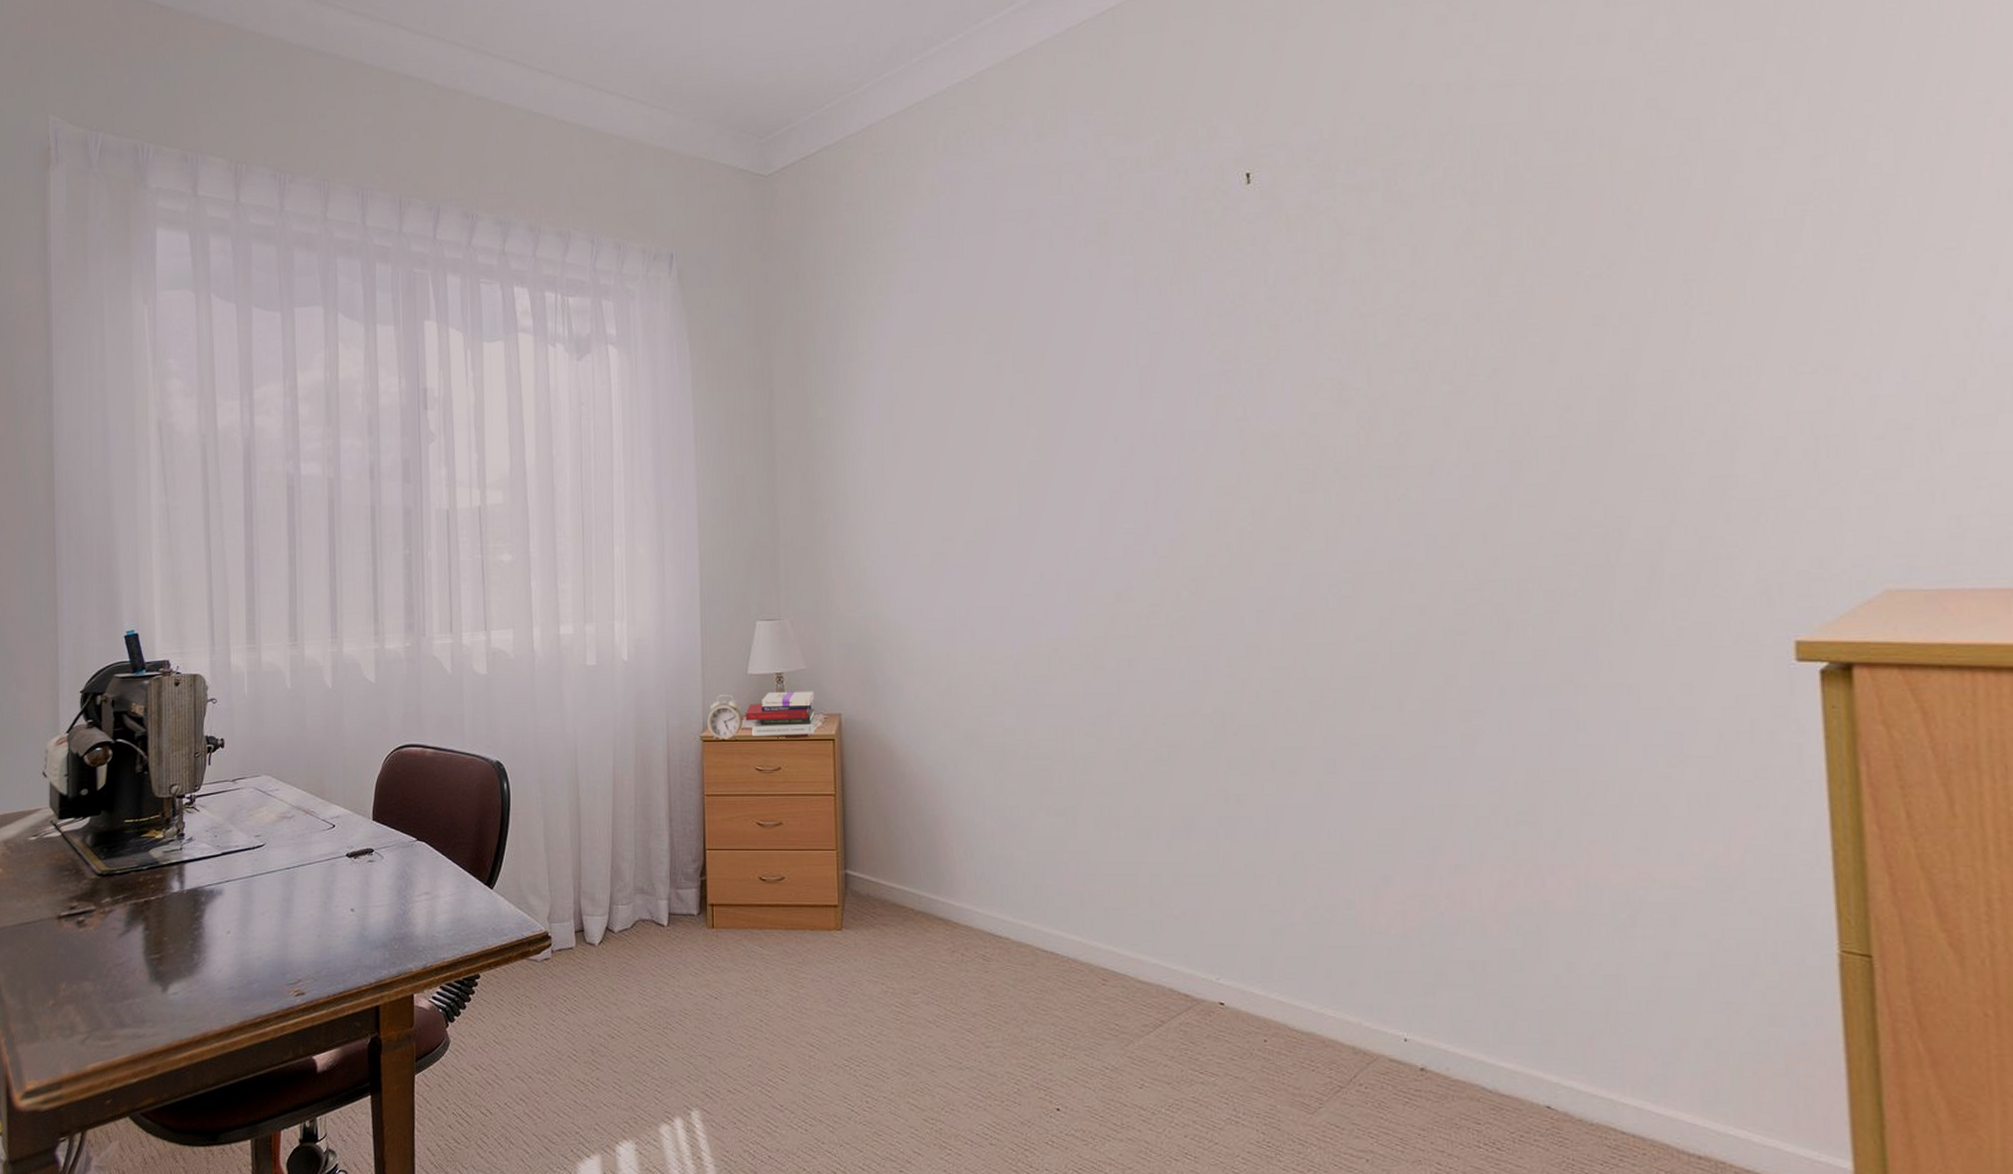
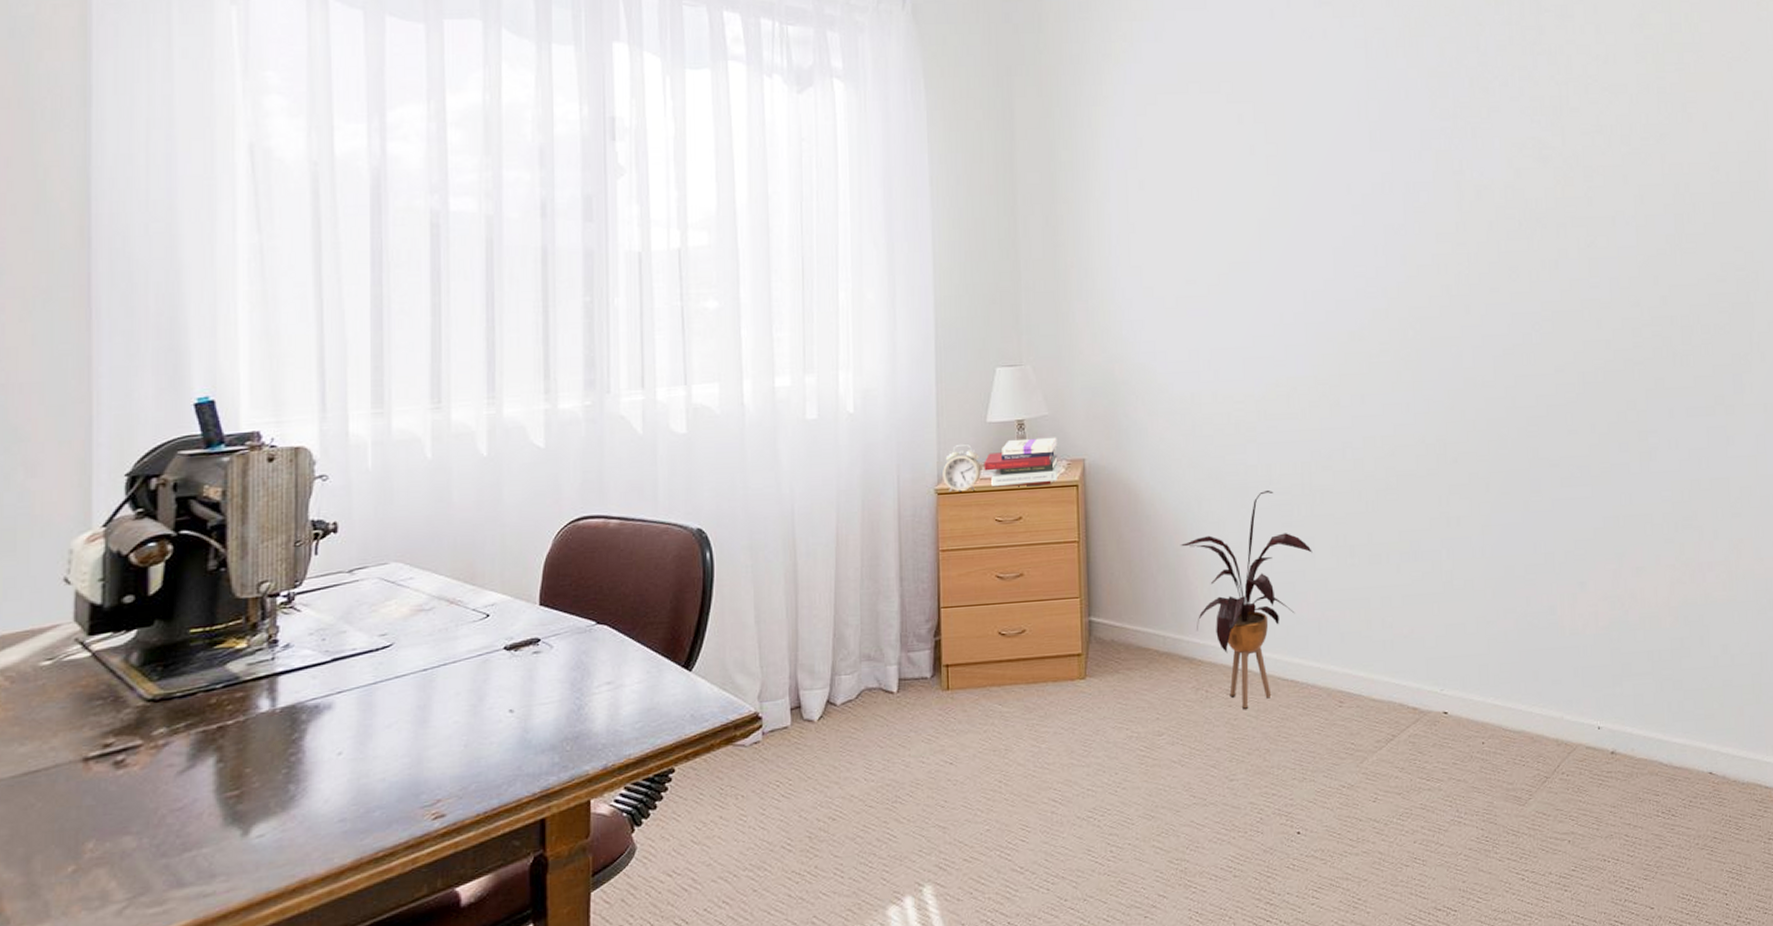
house plant: none [935,755,1074,978] -> present [1180,491,1312,710]

